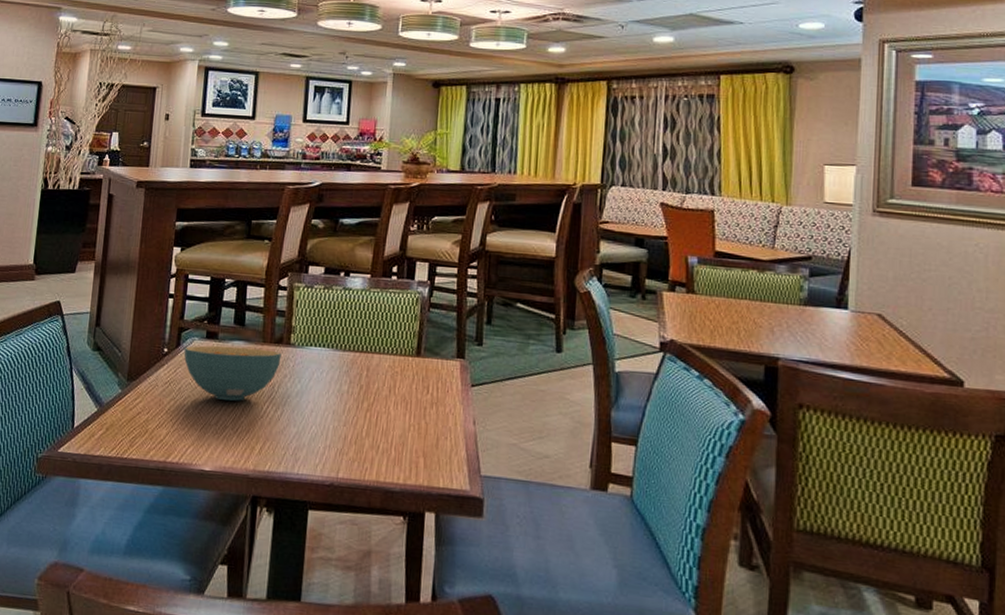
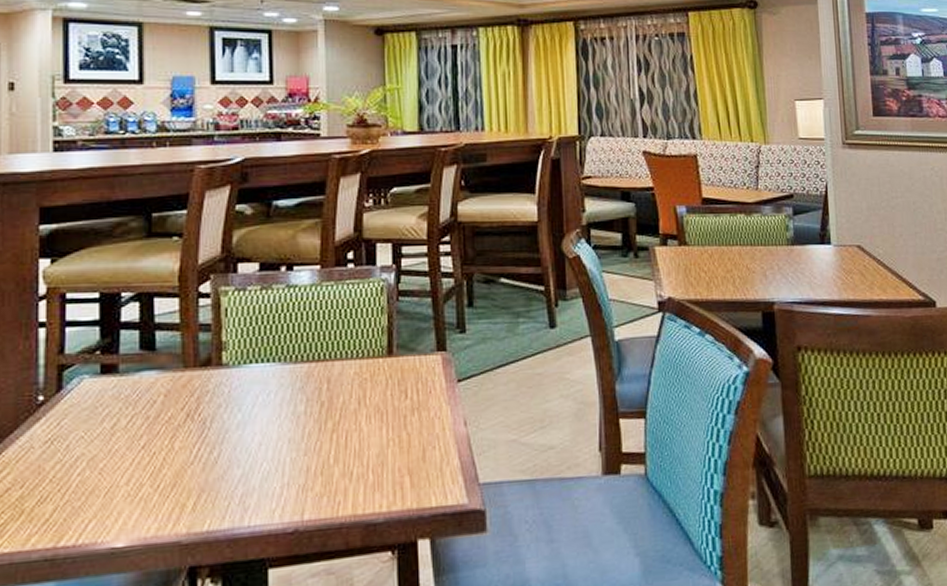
cereal bowl: present [184,345,282,401] -> none [69,376,212,451]

